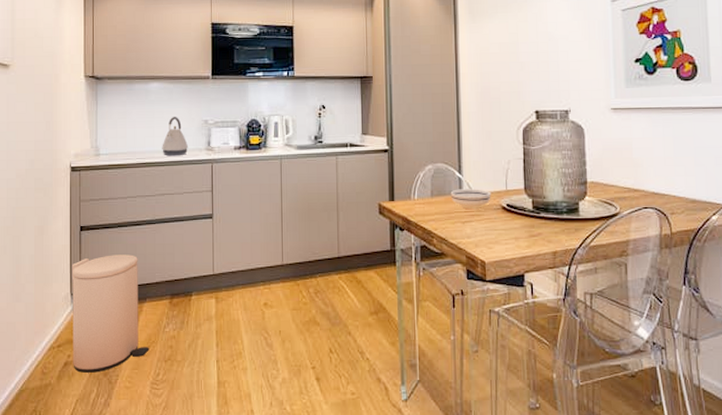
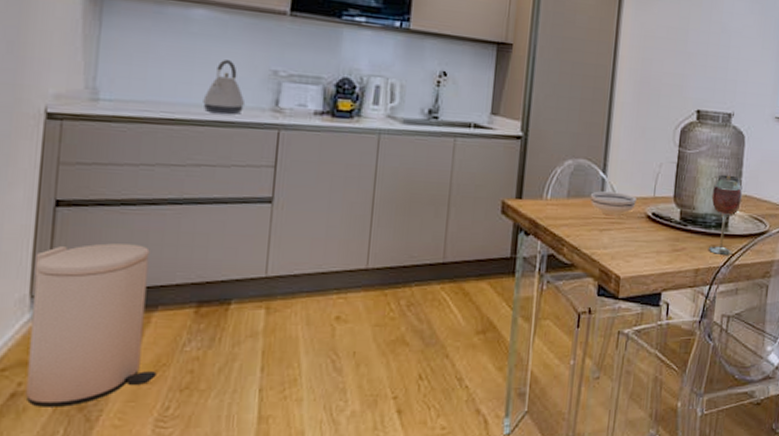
wineglass: none [559,165,589,237] -> present [708,174,742,255]

